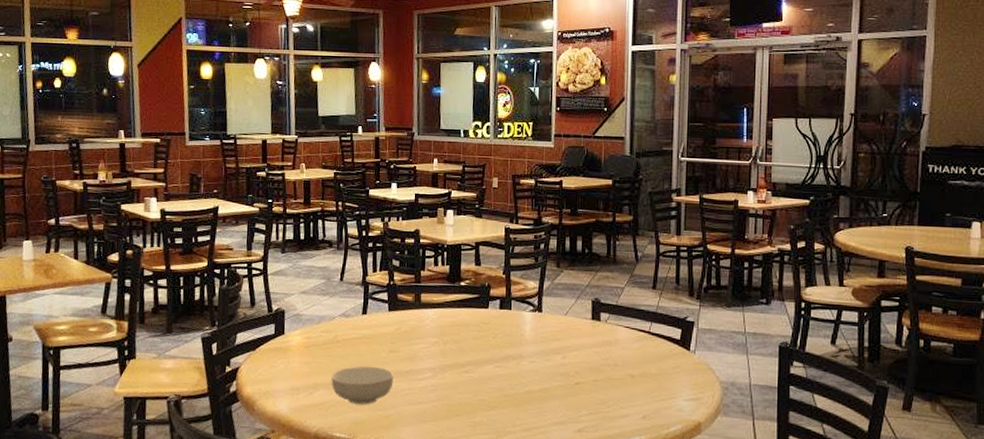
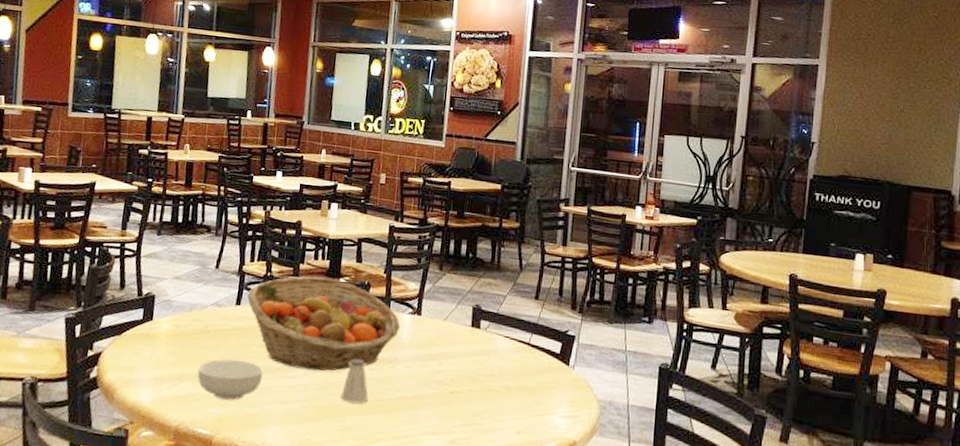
fruit basket: none [373,281,522,372] -> present [247,276,400,372]
saltshaker: none [470,357,497,400] -> present [341,358,369,403]

